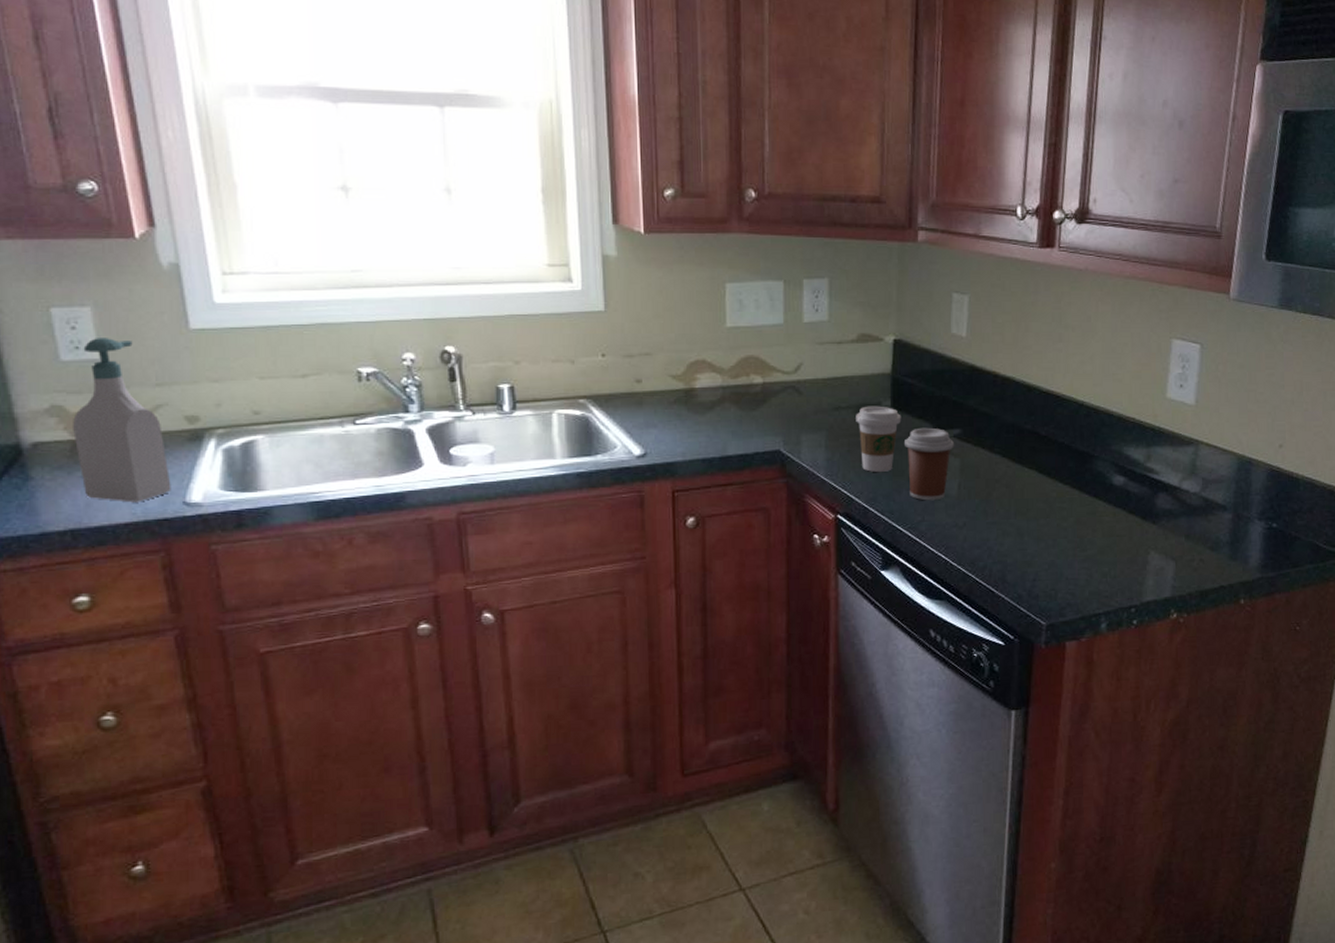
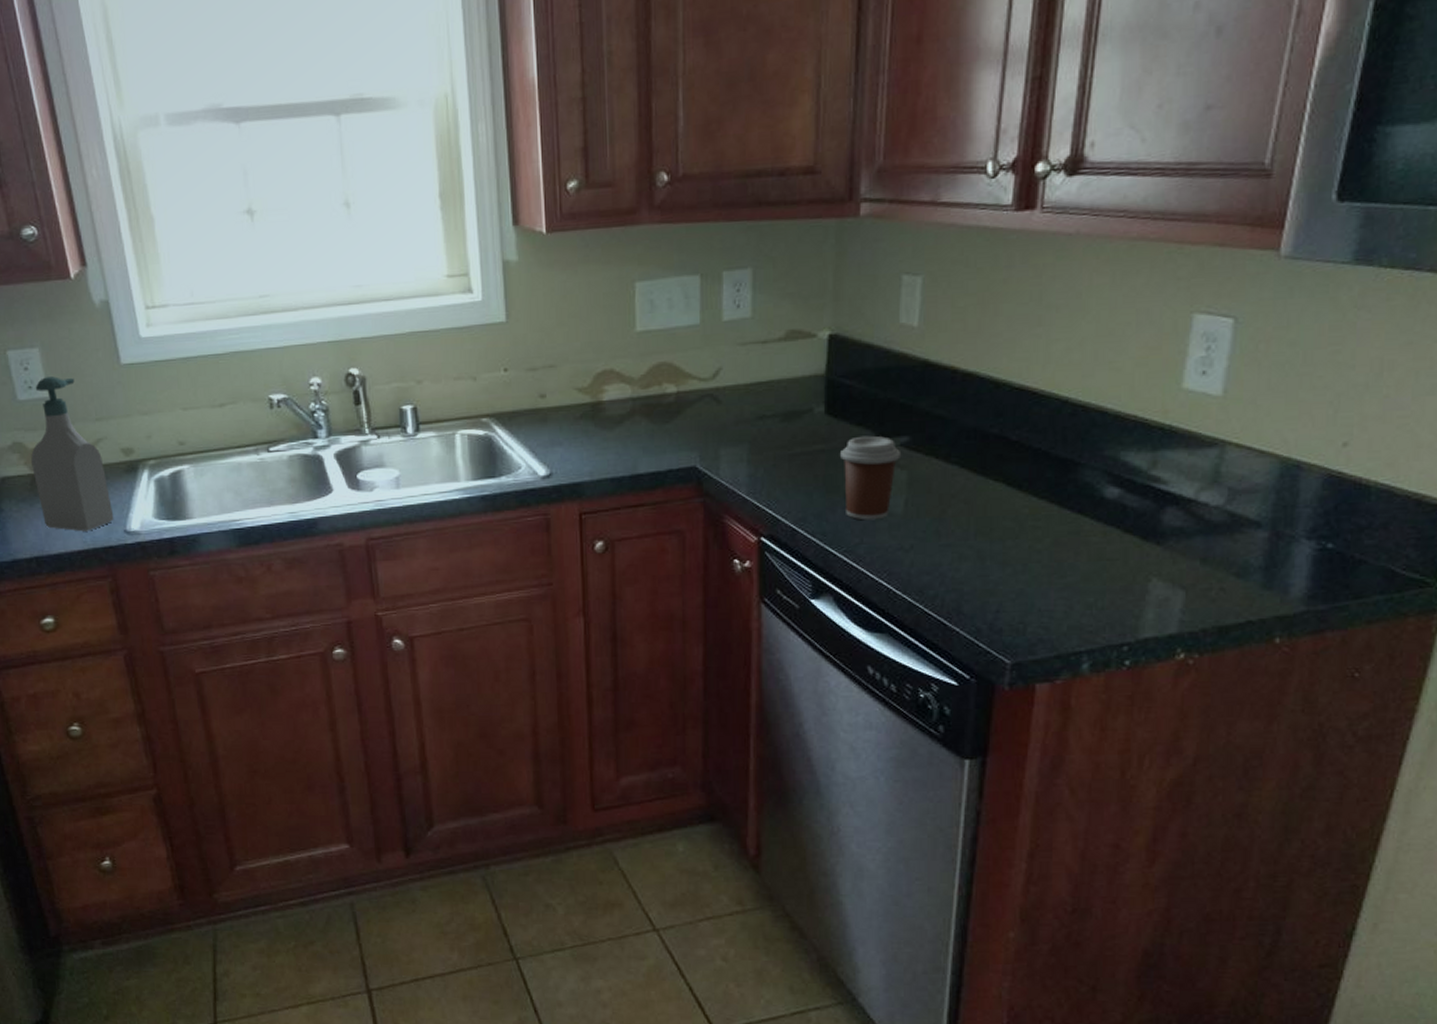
coffee cup: present [856,406,902,472] -> none [783,412,837,489]

